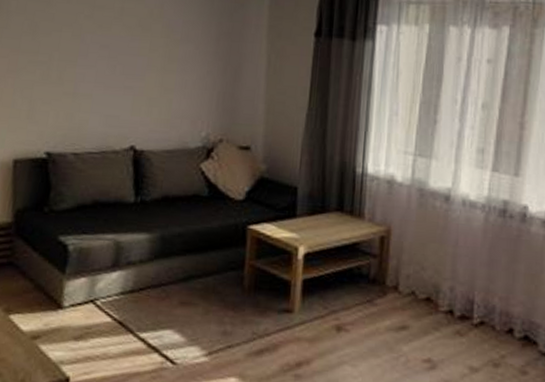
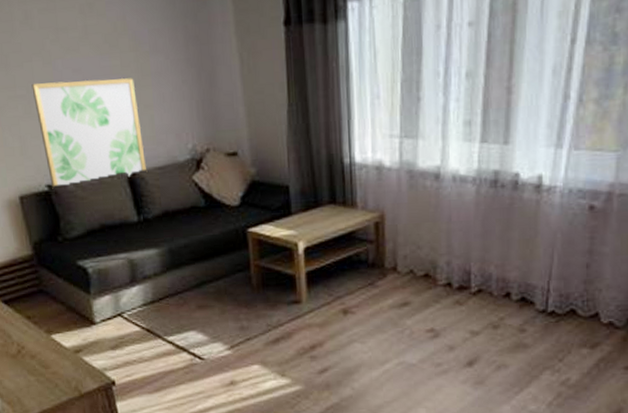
wall art: none [50,52,160,157] -> present [31,78,146,189]

